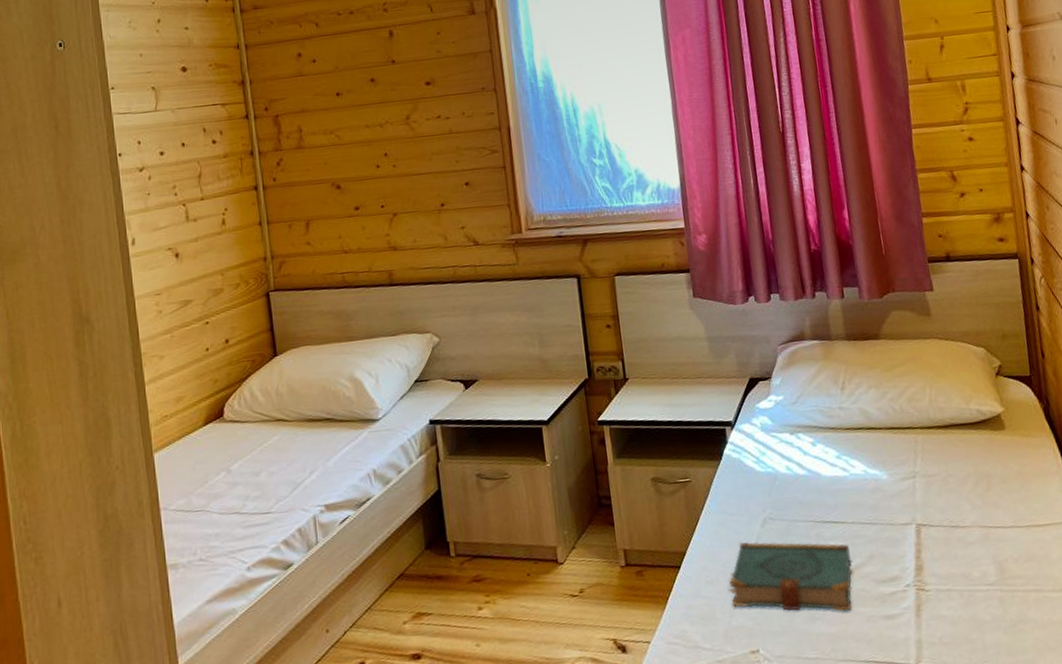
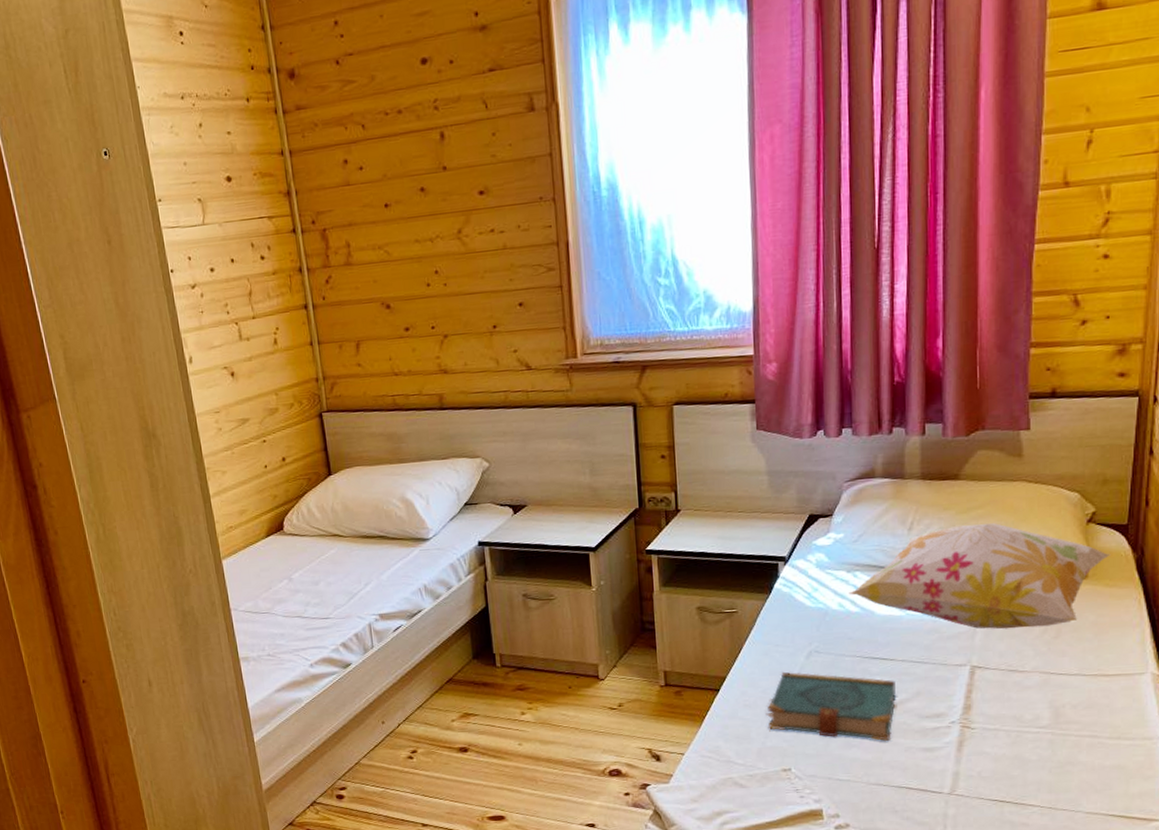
decorative pillow: none [794,379,1021,485] -> present [849,523,1111,630]

